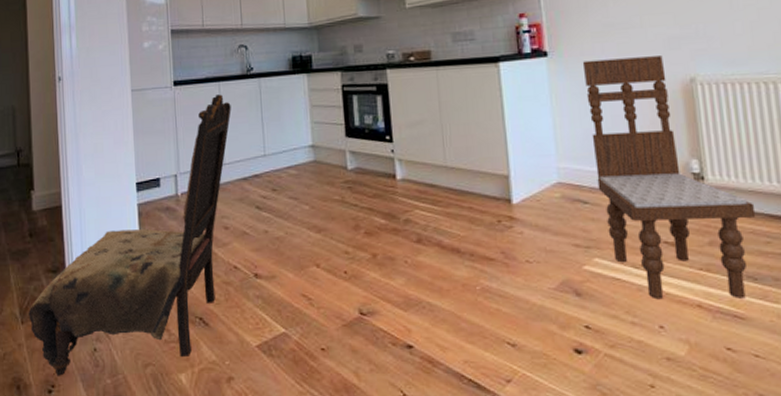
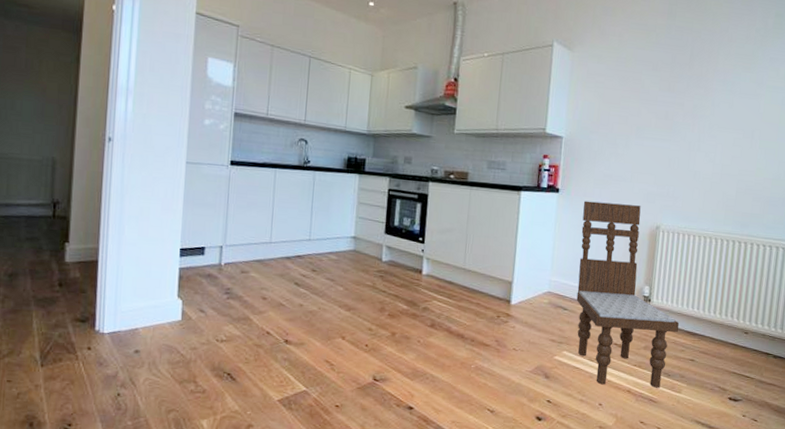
dining chair: present [28,94,232,376] -> none [50,180,284,416]

